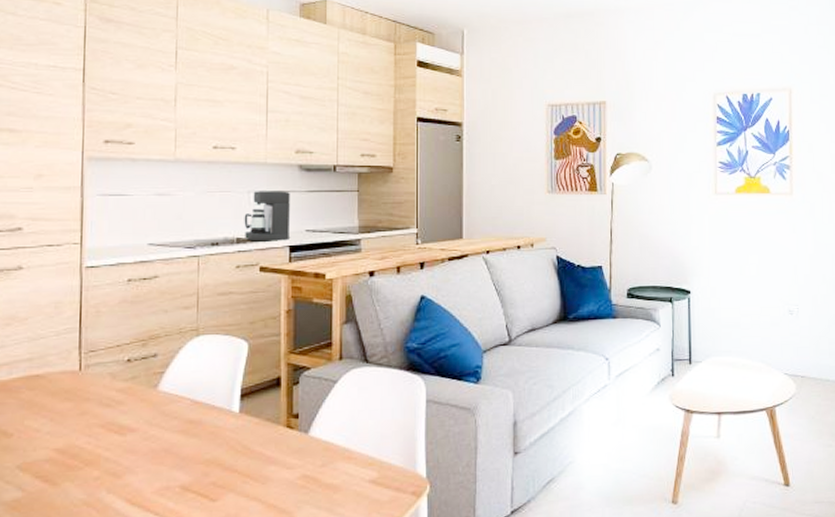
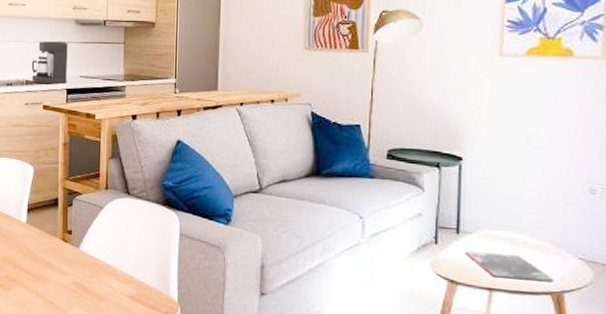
magazine: none [697,378,768,401] -> present [465,251,554,283]

